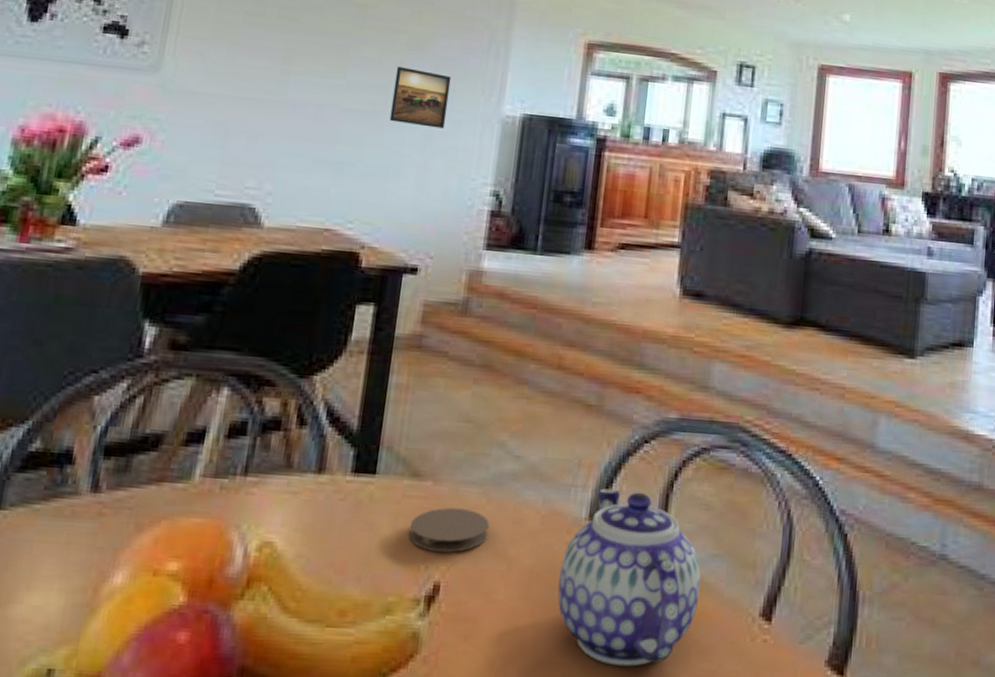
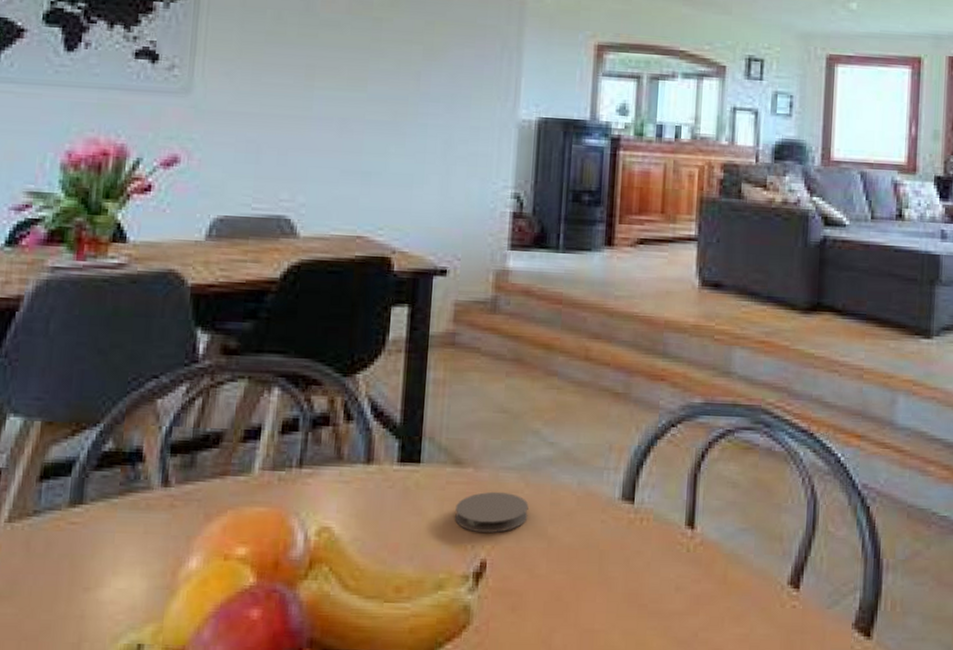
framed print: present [389,66,452,129] -> none [411,77,467,135]
teapot: present [557,488,701,667] -> none [596,470,731,632]

